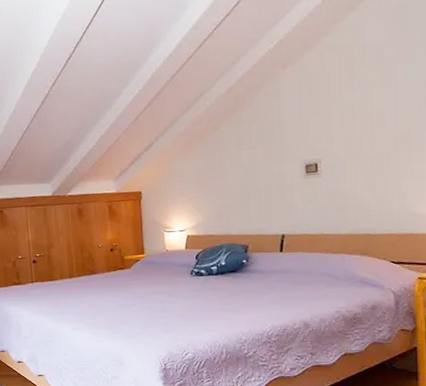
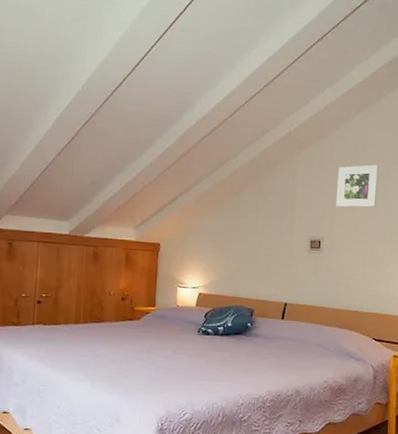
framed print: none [331,67,384,123] -> present [335,164,379,208]

